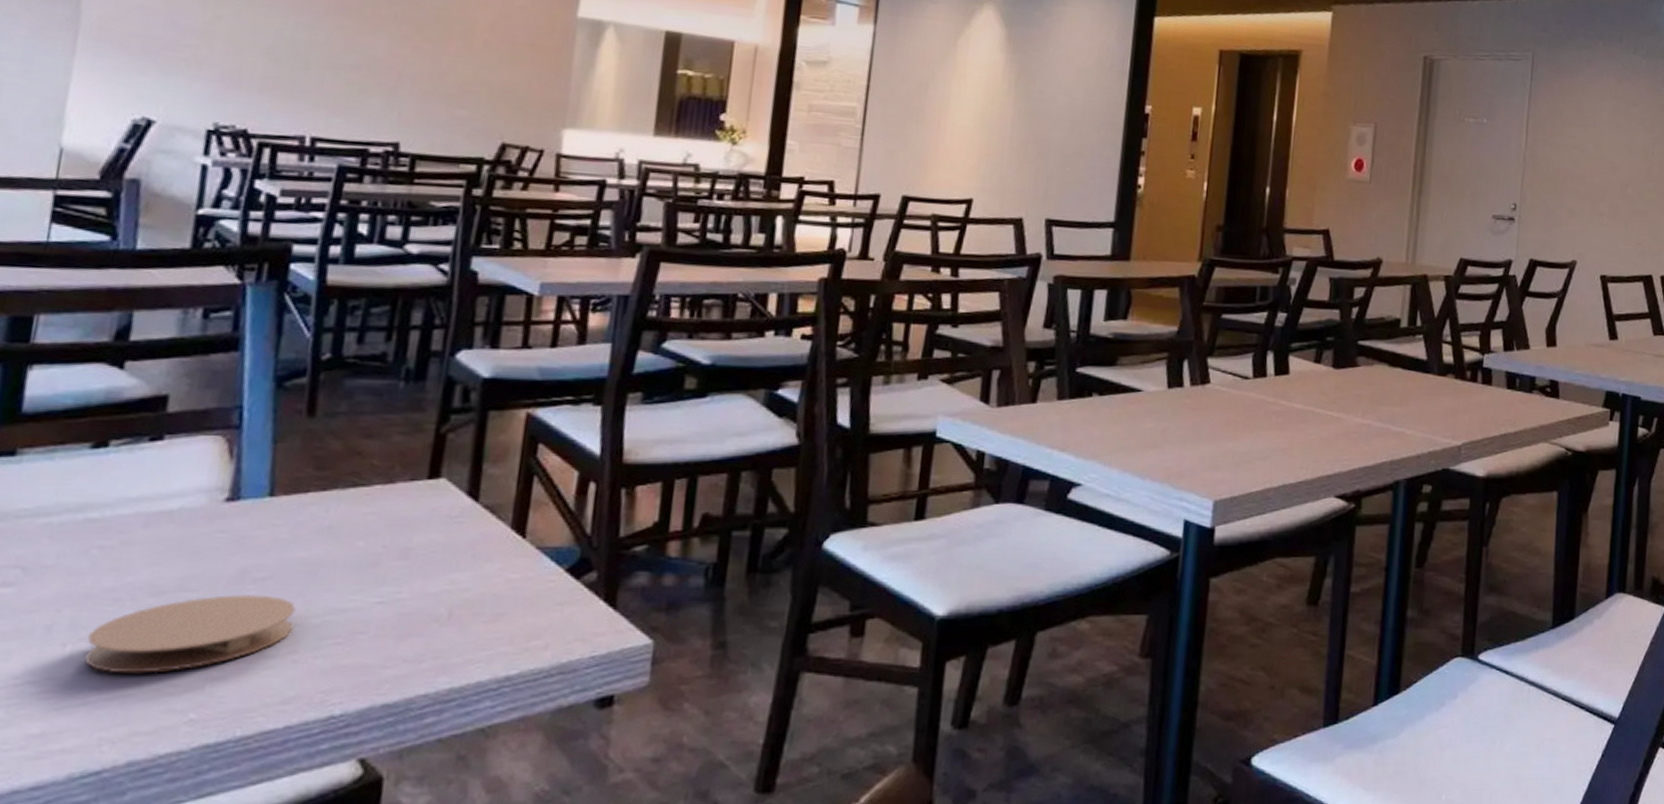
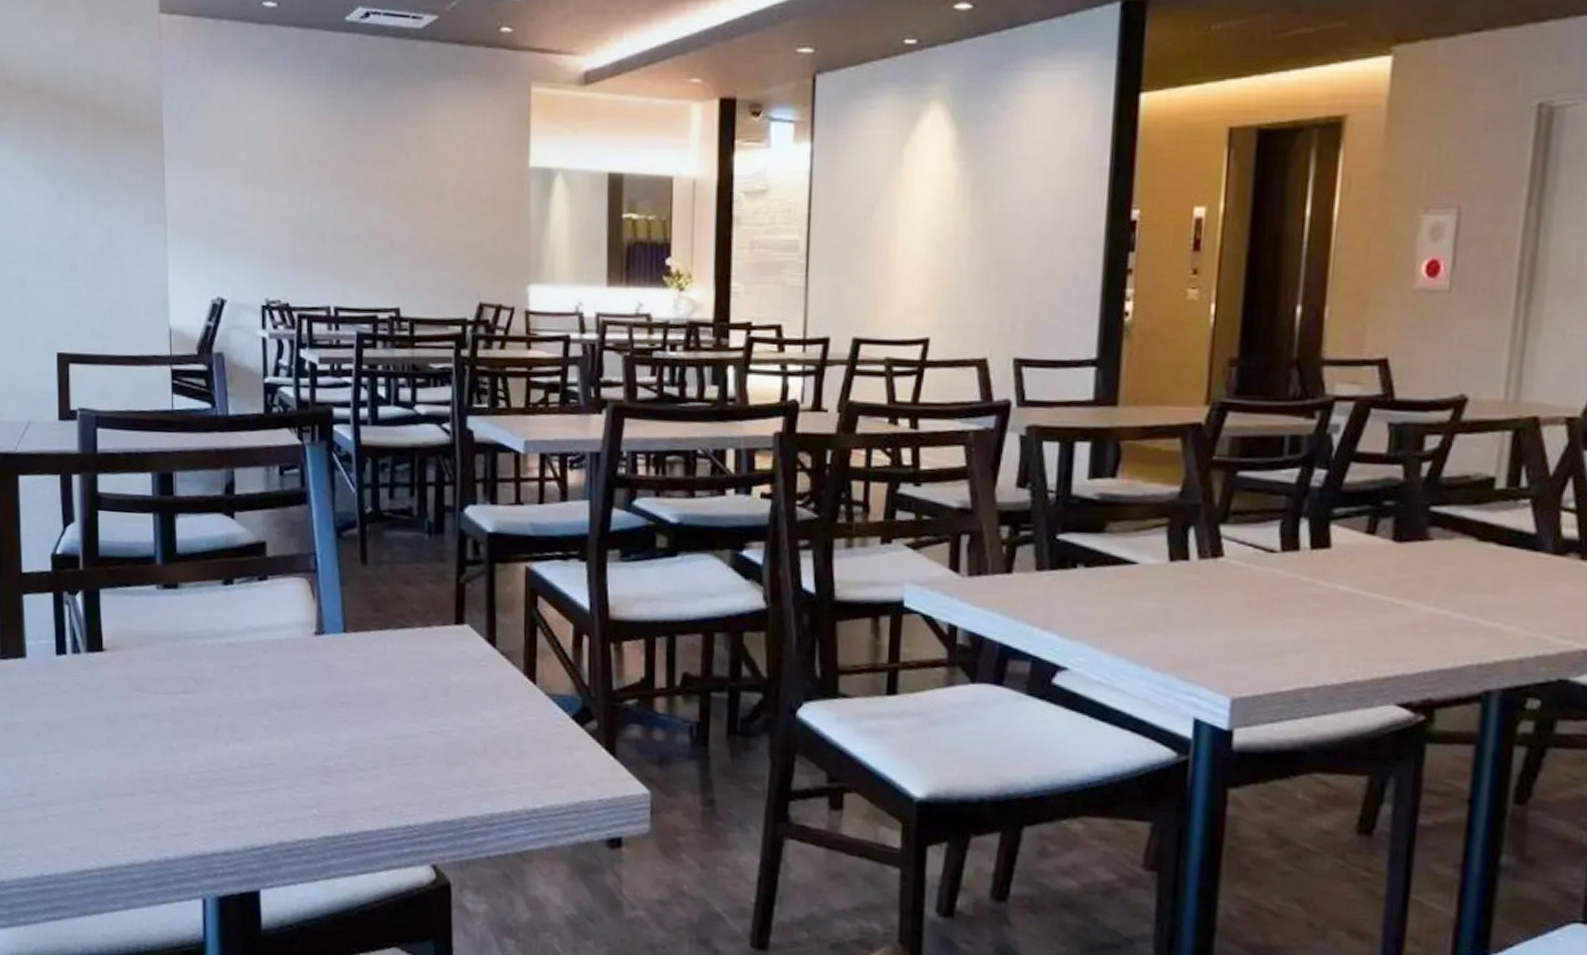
coaster: present [85,595,297,674] -> none [241,714,374,774]

